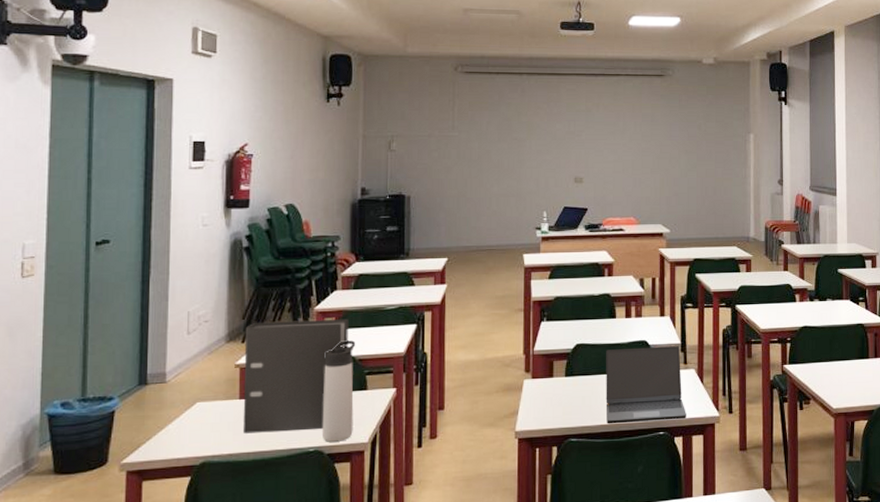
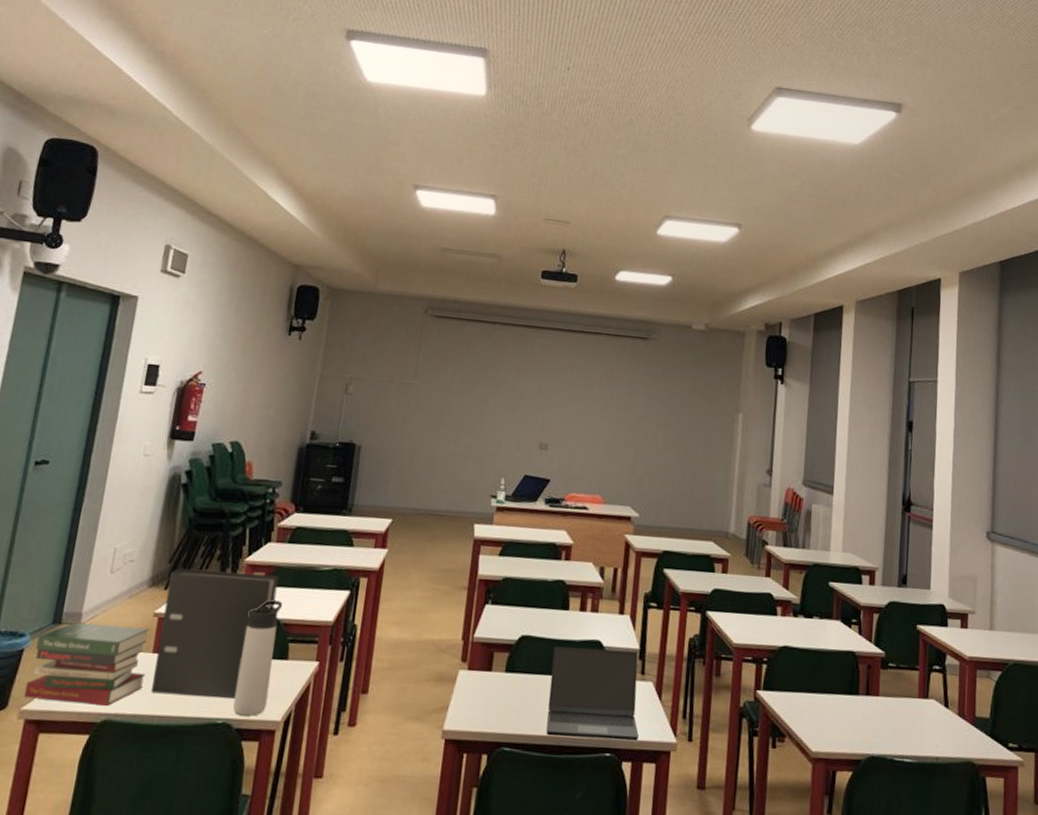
books: none [122,378,236,452] -> present [24,622,149,706]

